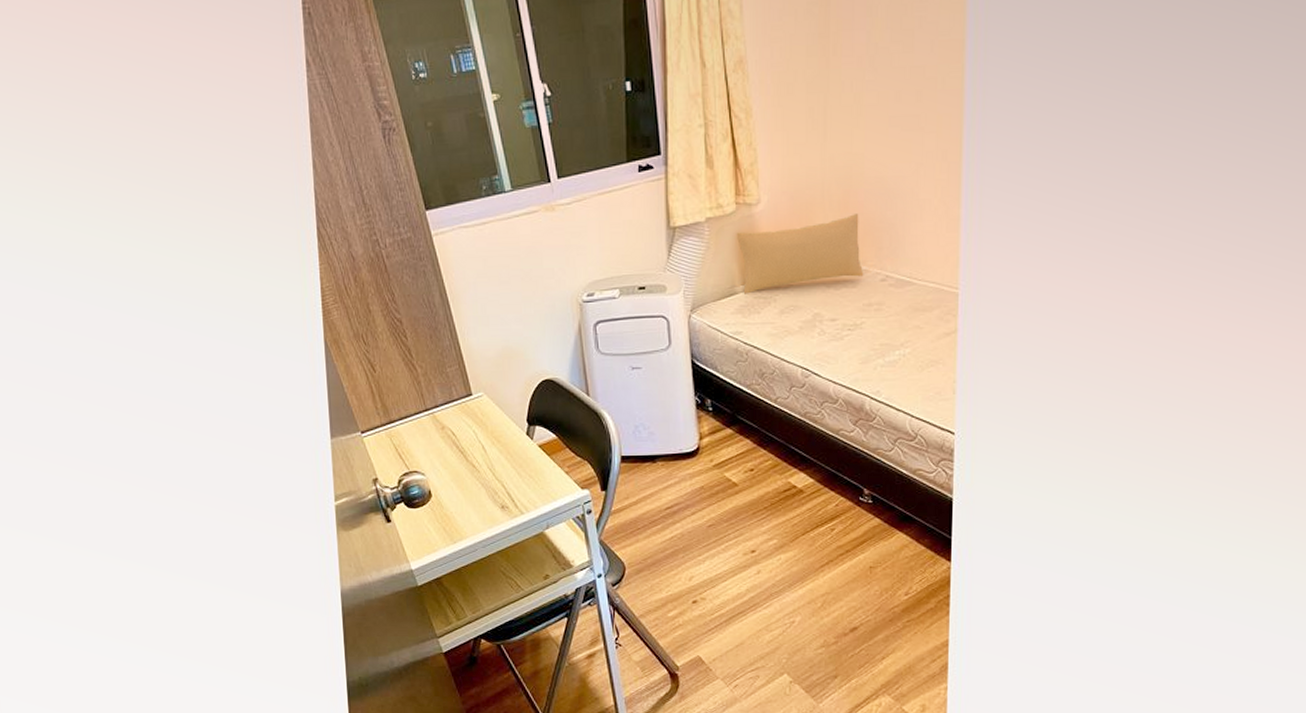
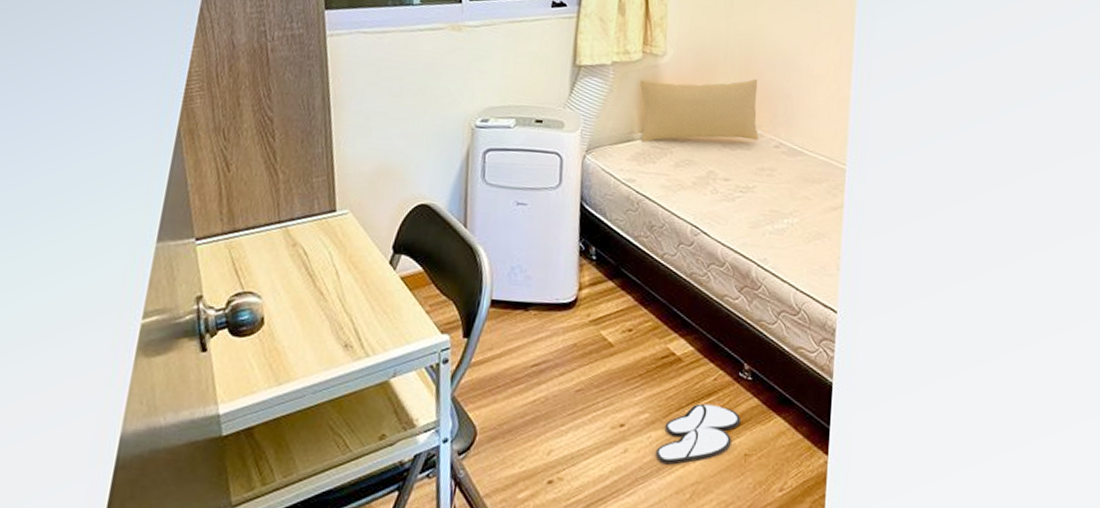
slippers: none [787,527,863,581] -> present [656,403,740,465]

